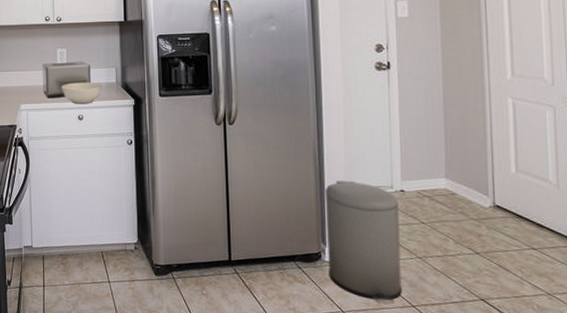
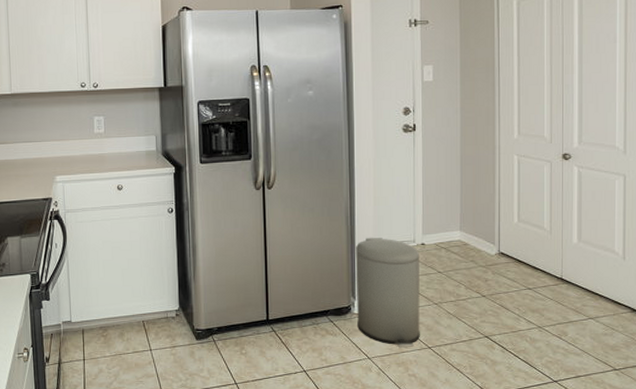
toaster: present [41,61,91,99] -> none [77,129,130,169]
bowl: present [62,83,102,104] -> none [99,151,142,174]

